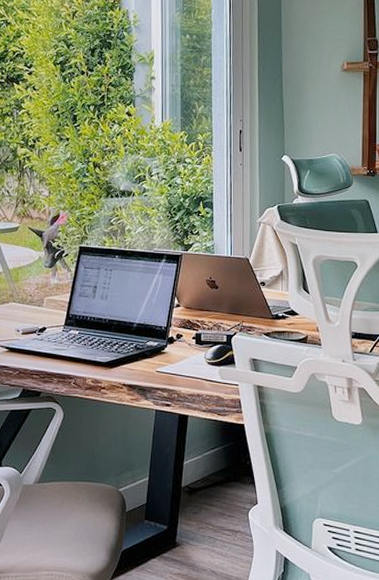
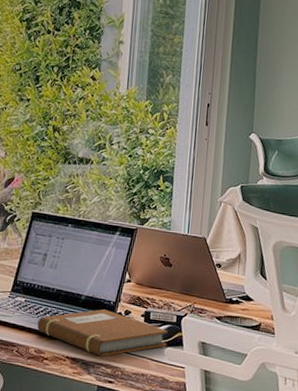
notebook: none [93,335,220,381] -> present [37,309,168,357]

